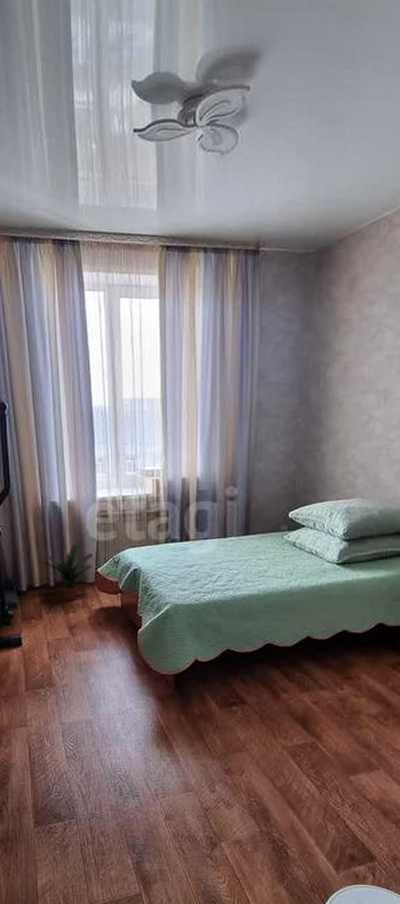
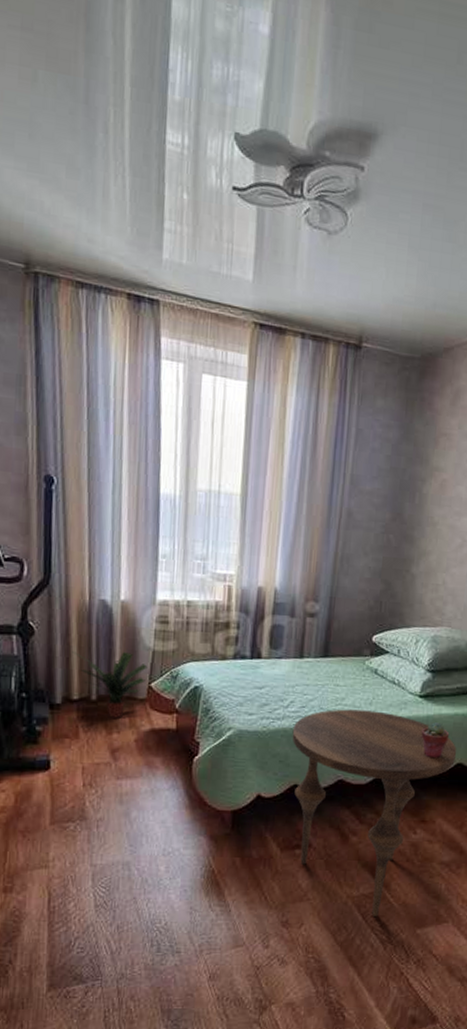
side table: none [222,580,377,765] -> present [292,709,457,916]
potted succulent: none [341,587,369,620] -> present [421,722,450,759]

